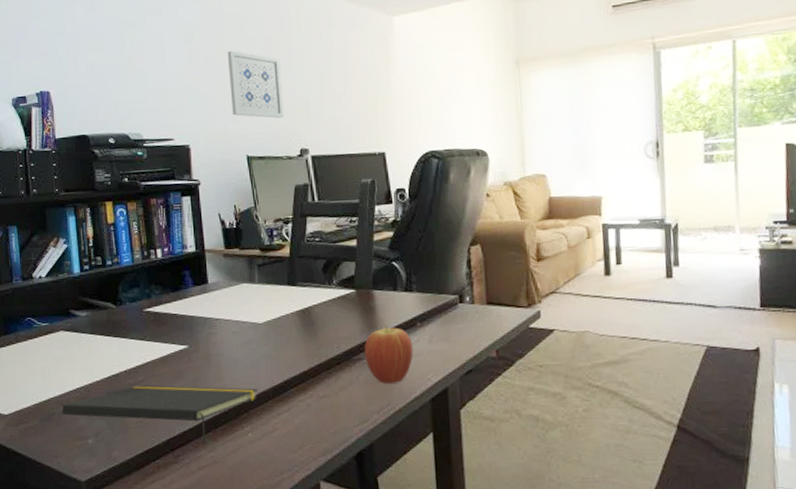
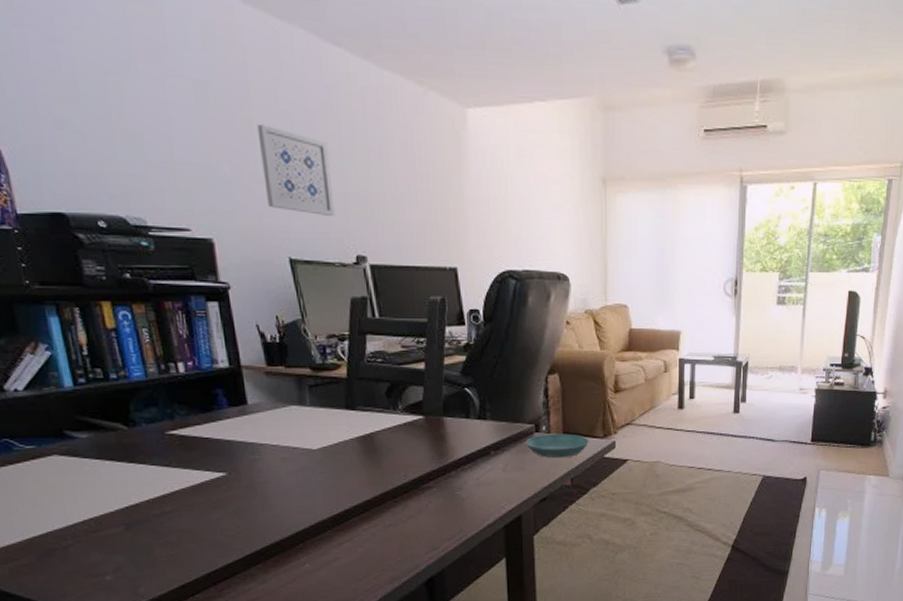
notepad: present [61,385,258,442] -> none [65,516,315,574]
fruit: present [364,325,414,383] -> none [434,453,487,512]
saucer: none [450,303,514,328] -> present [525,433,589,458]

